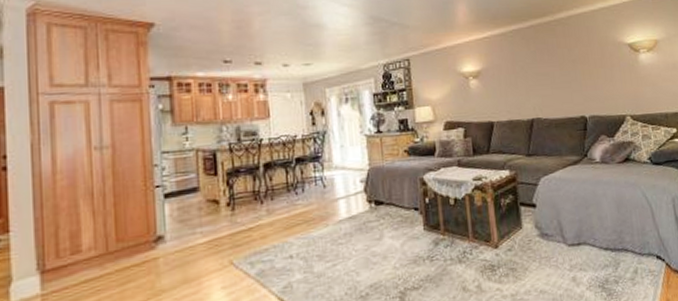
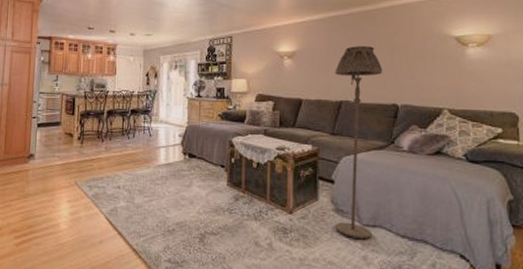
floor lamp: none [522,58,578,261] -> present [334,45,383,240]

